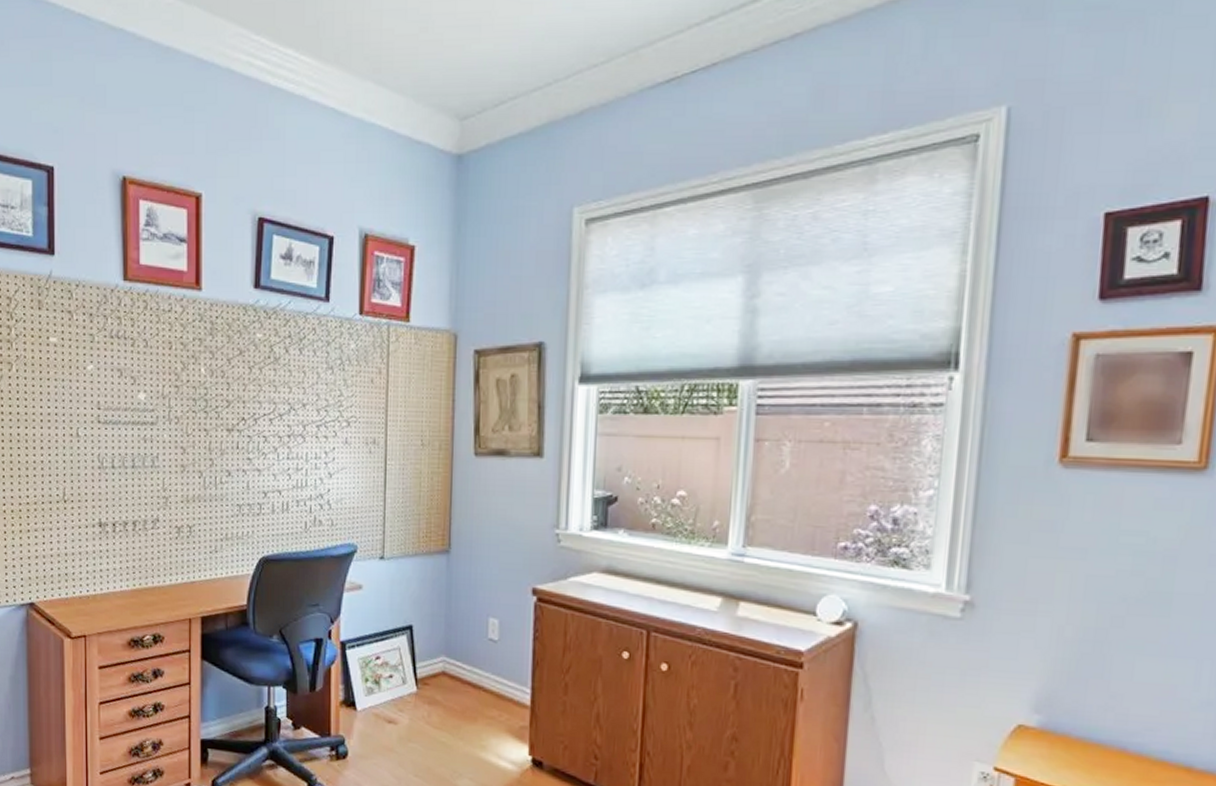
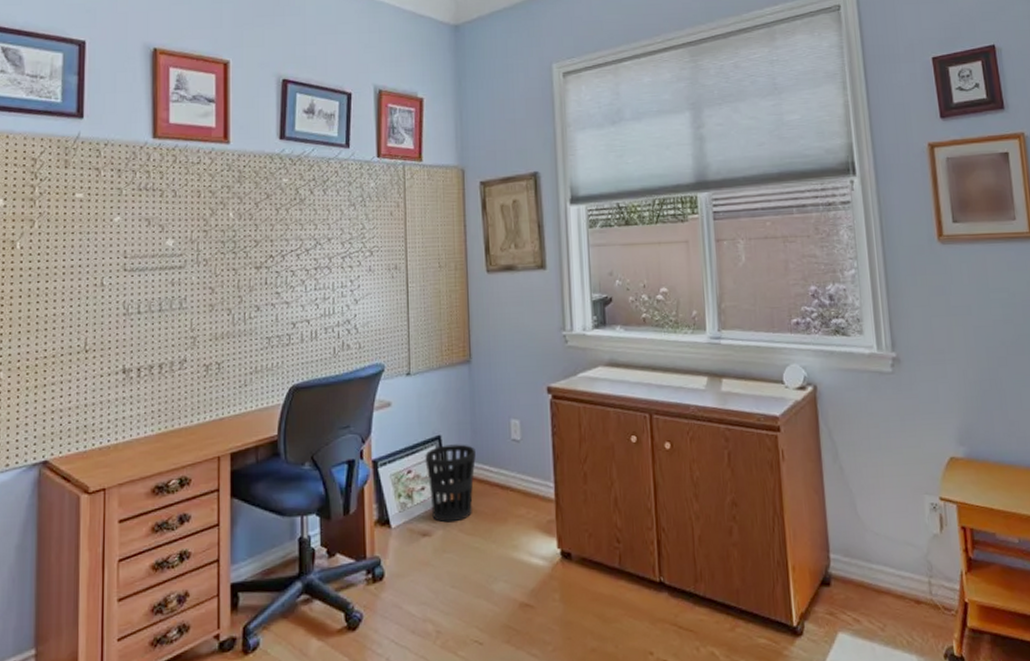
wastebasket: none [395,635,448,714] -> present [425,444,476,523]

